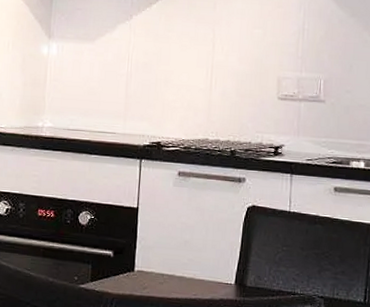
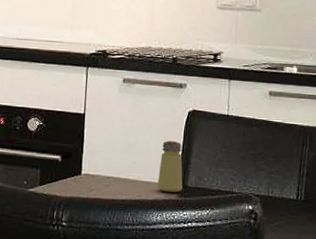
saltshaker: none [214,237,242,292] -> present [157,141,183,192]

